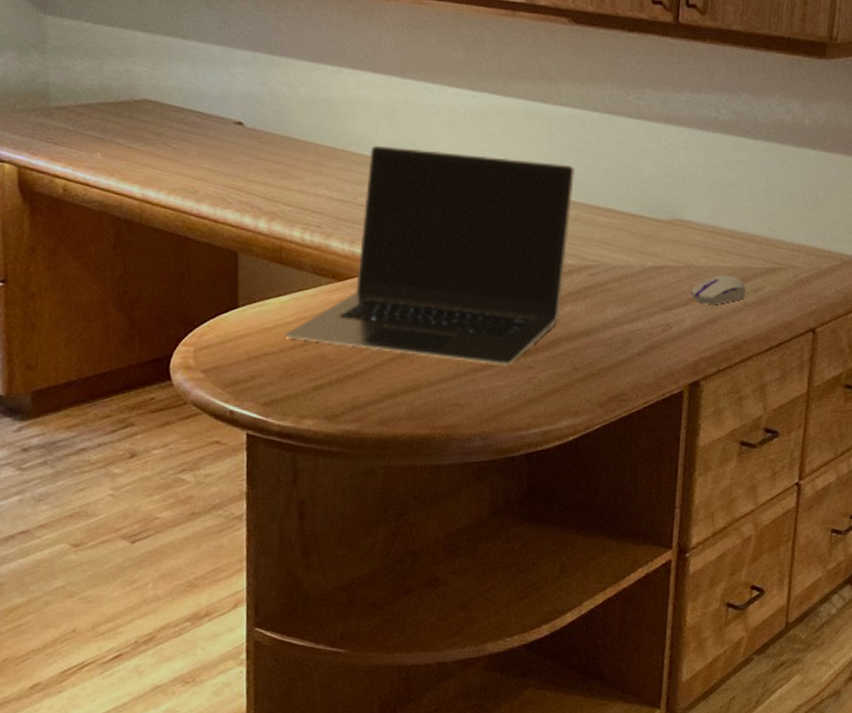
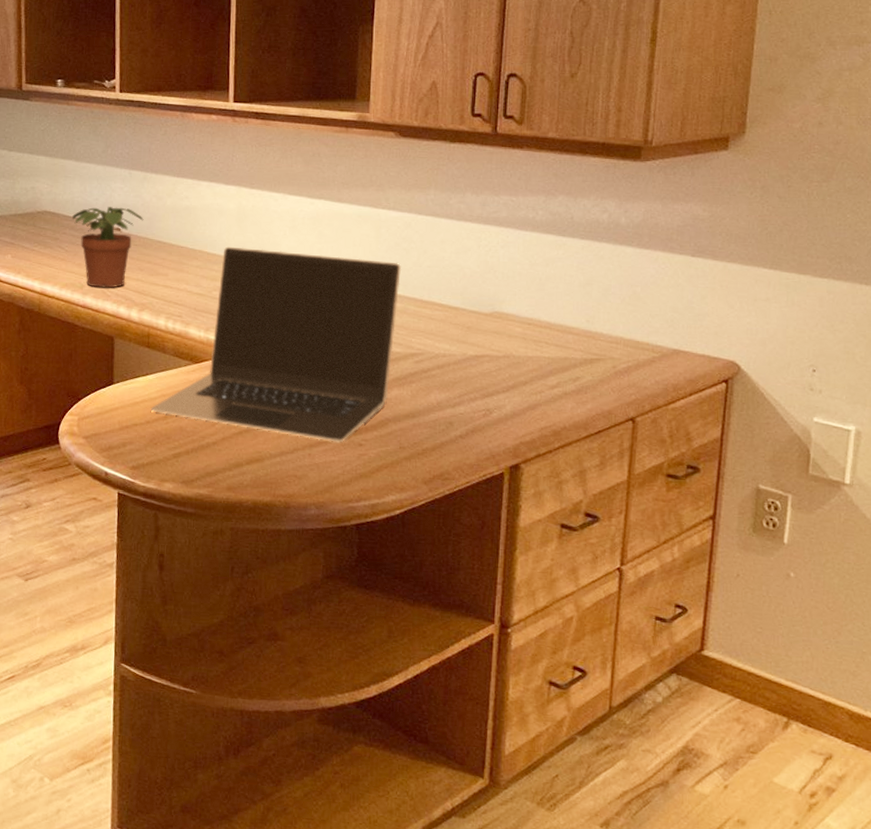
potted plant: none [181,96,272,194] -> present [72,207,144,288]
computer mouse: present [690,275,747,304] -> none [509,364,565,392]

